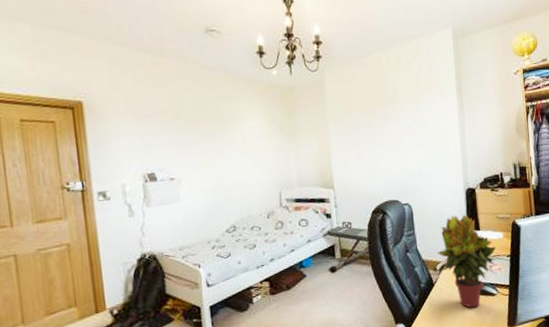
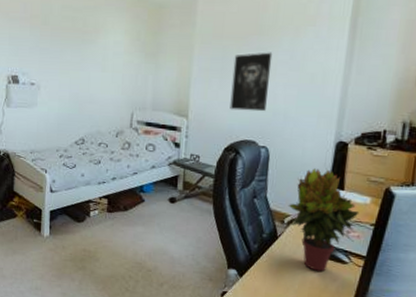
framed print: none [366,119,402,175] -> present [230,52,273,112]

